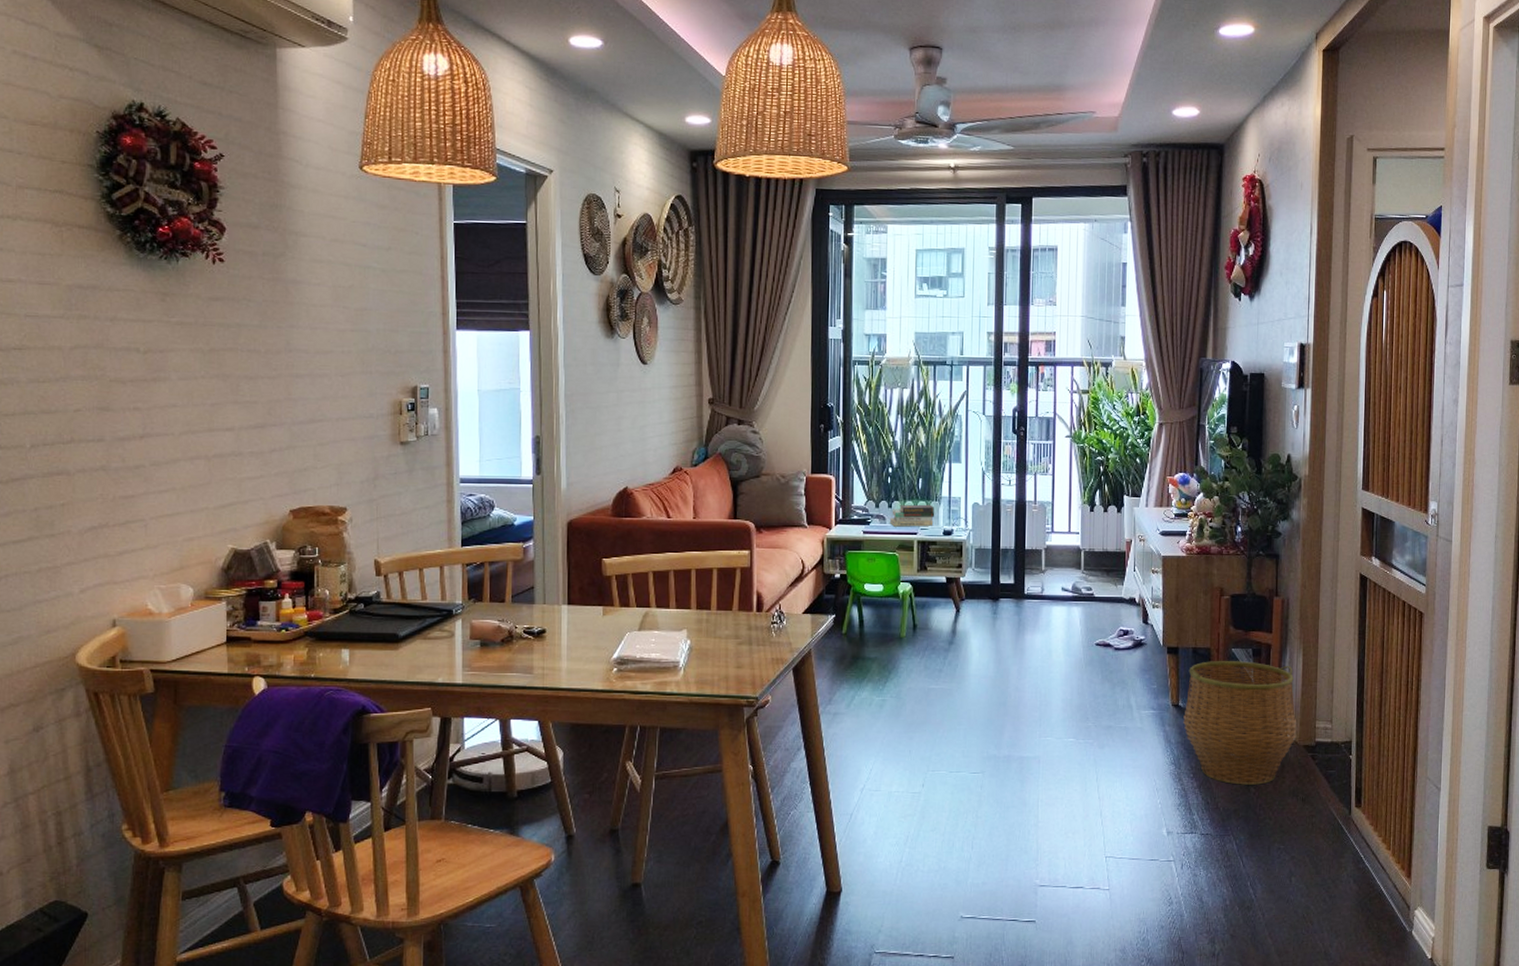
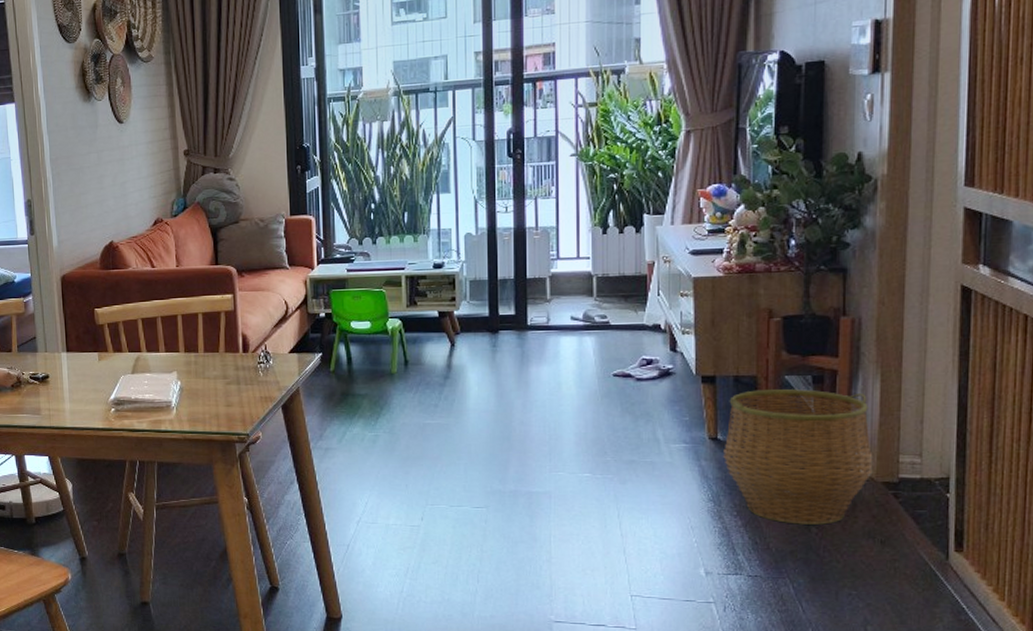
books: present [889,504,935,527] -> none [374,238,424,263]

